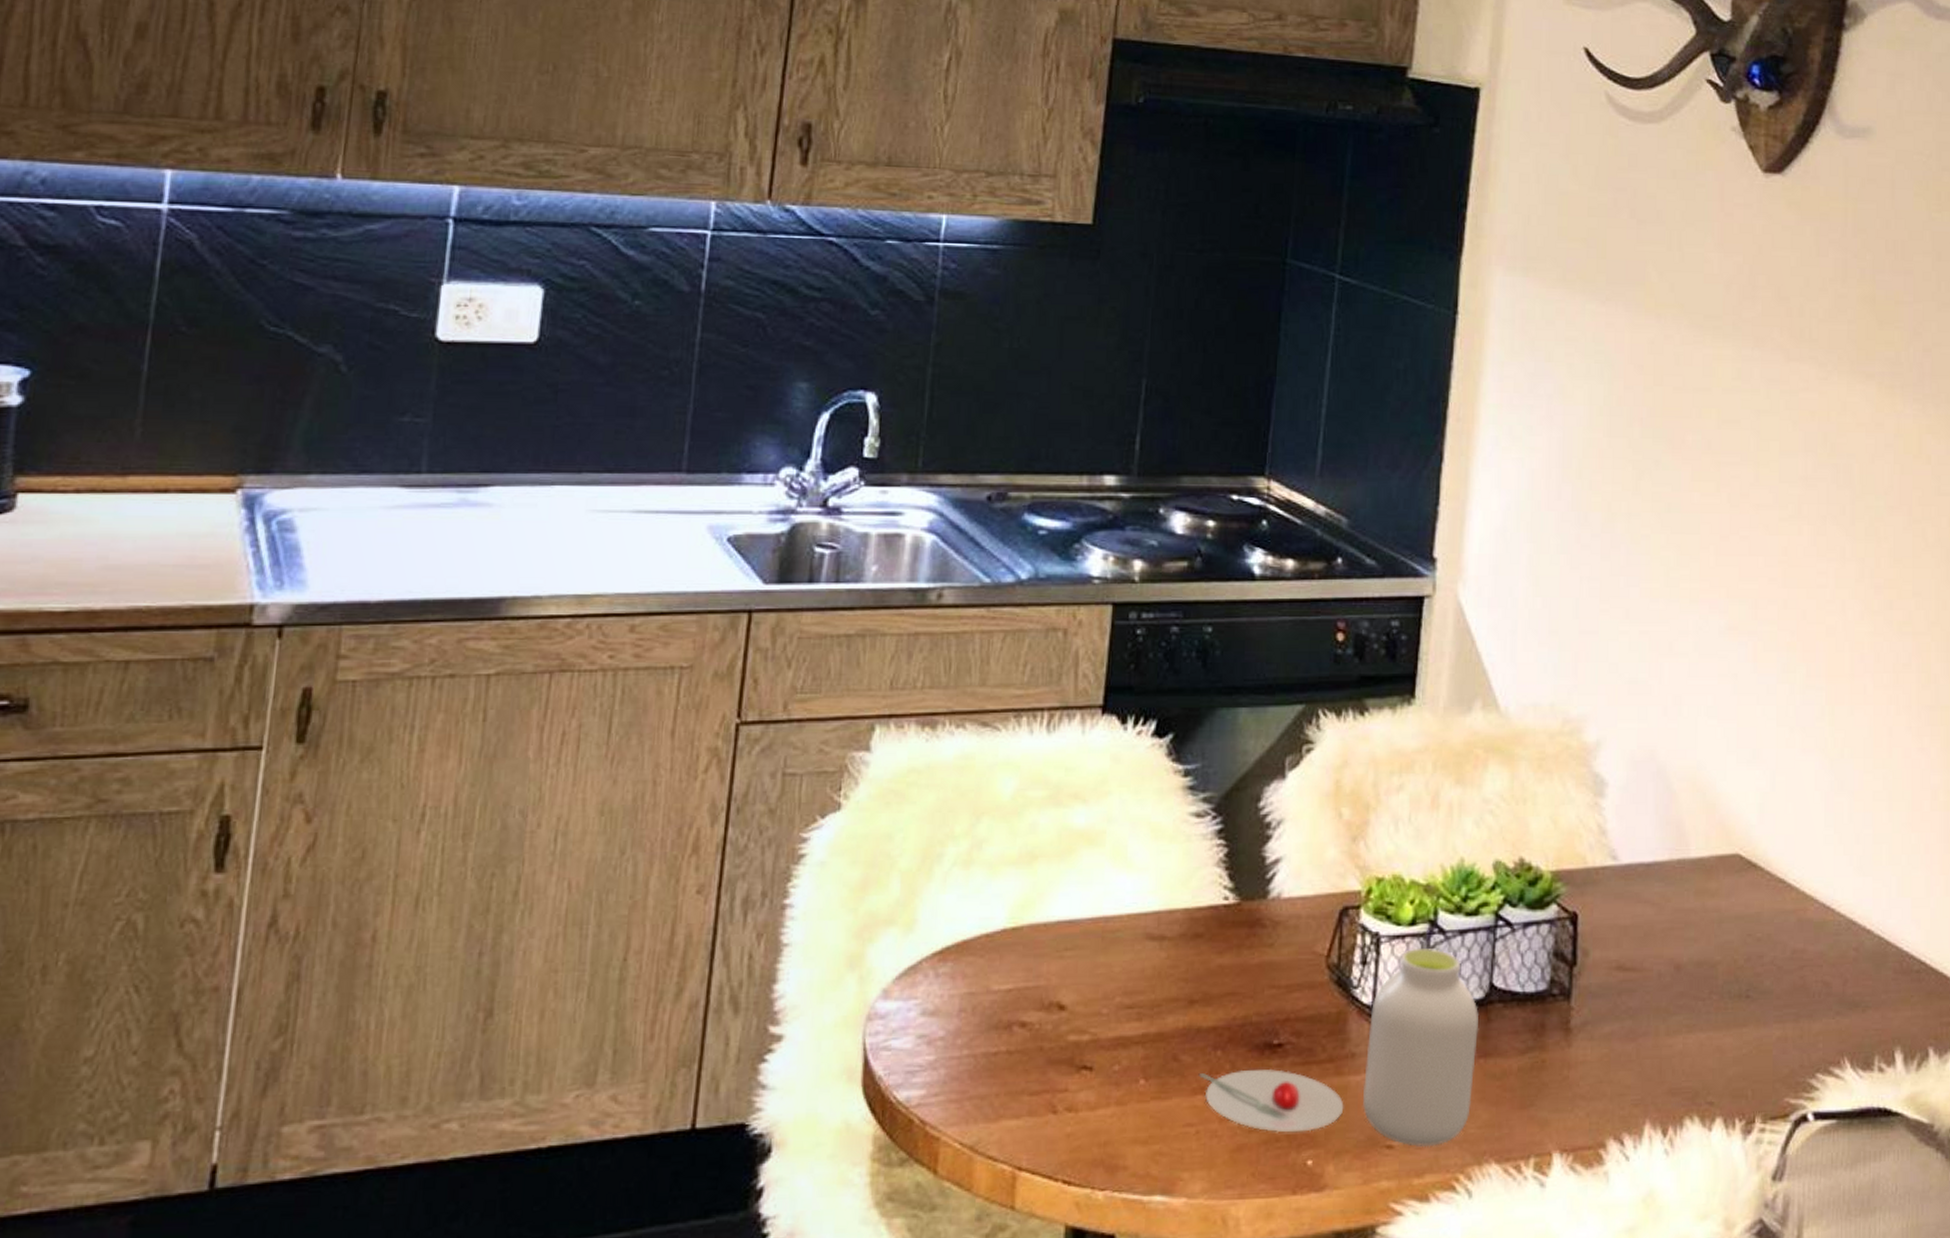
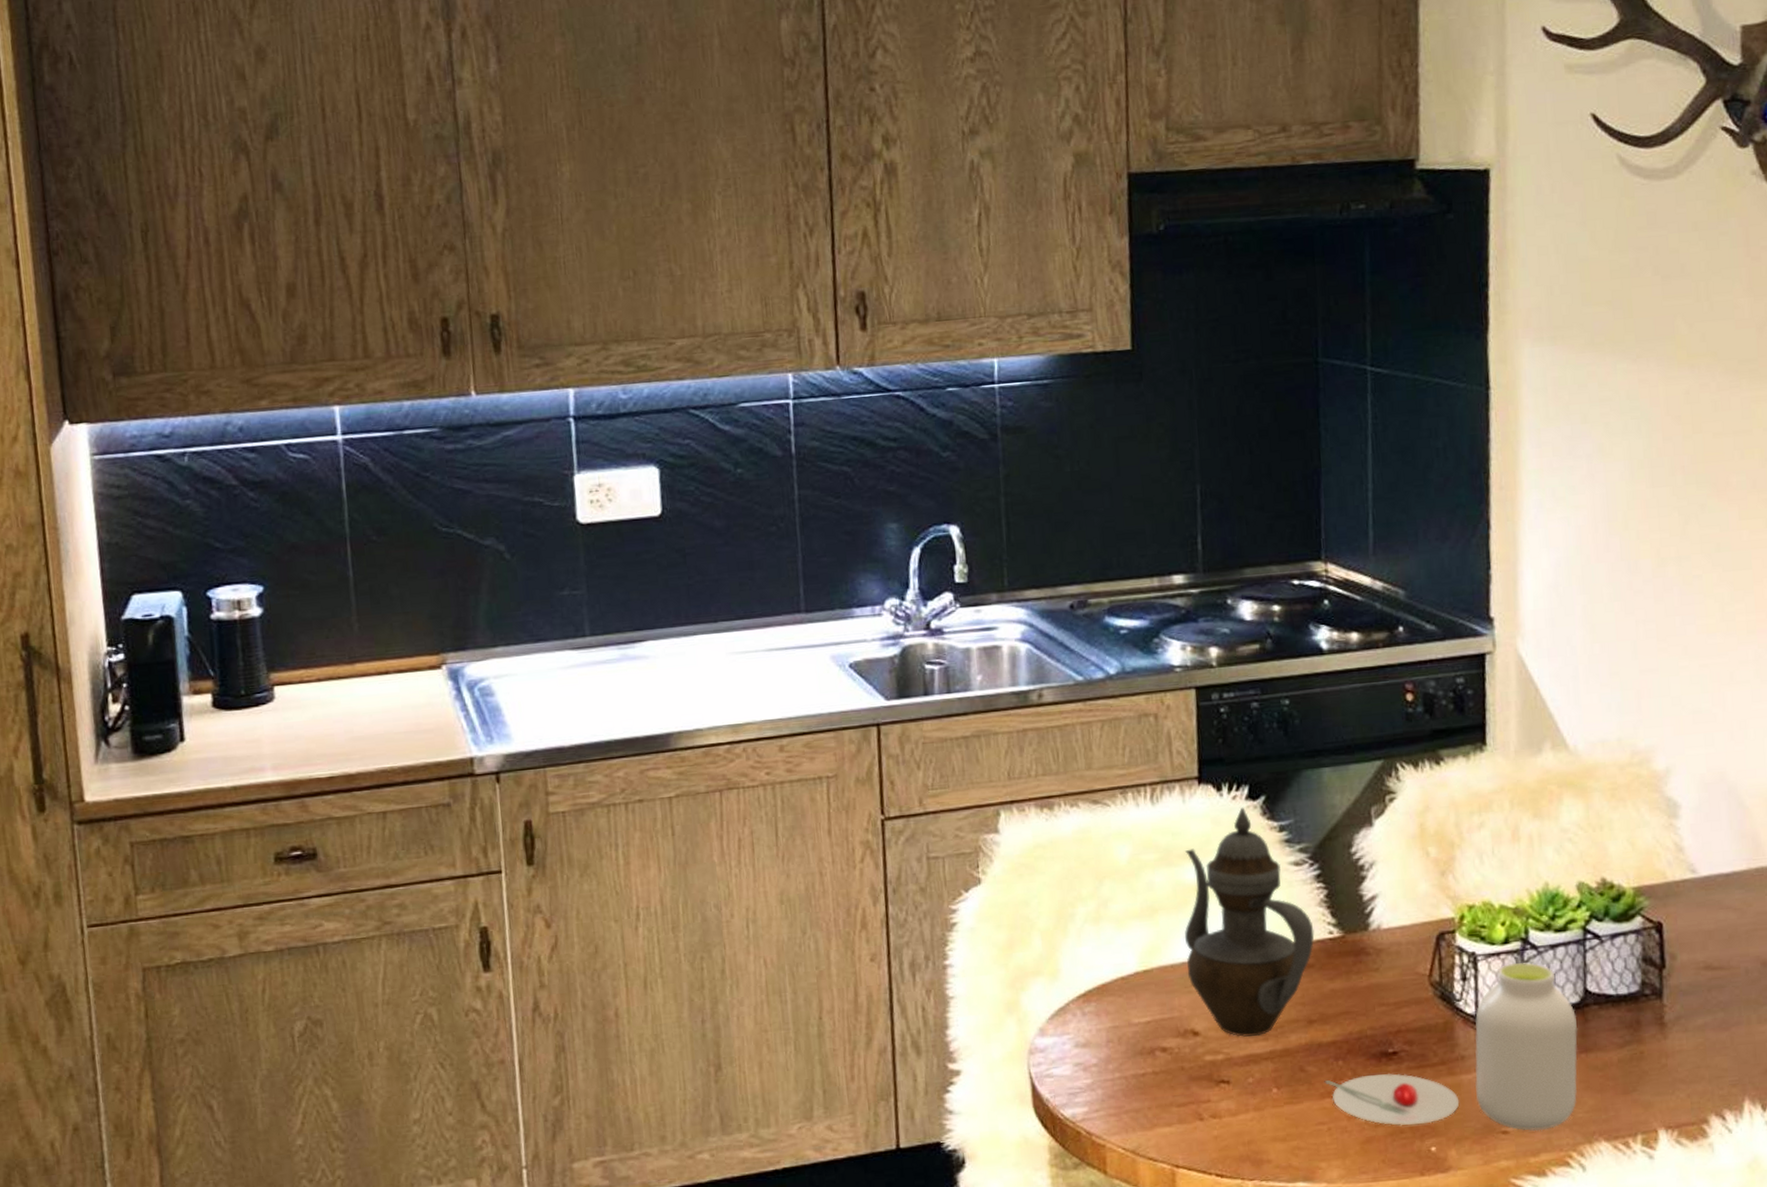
teapot: none [1061,745,1208,1015] -> present [1184,807,1315,1037]

